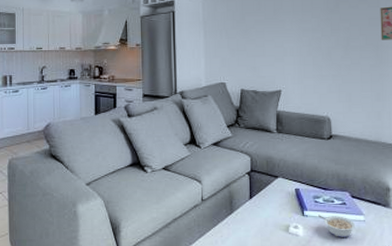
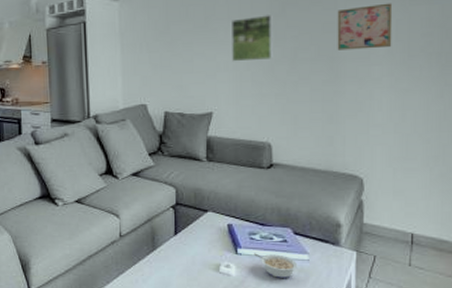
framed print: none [296,10,330,48] -> present [232,15,273,62]

